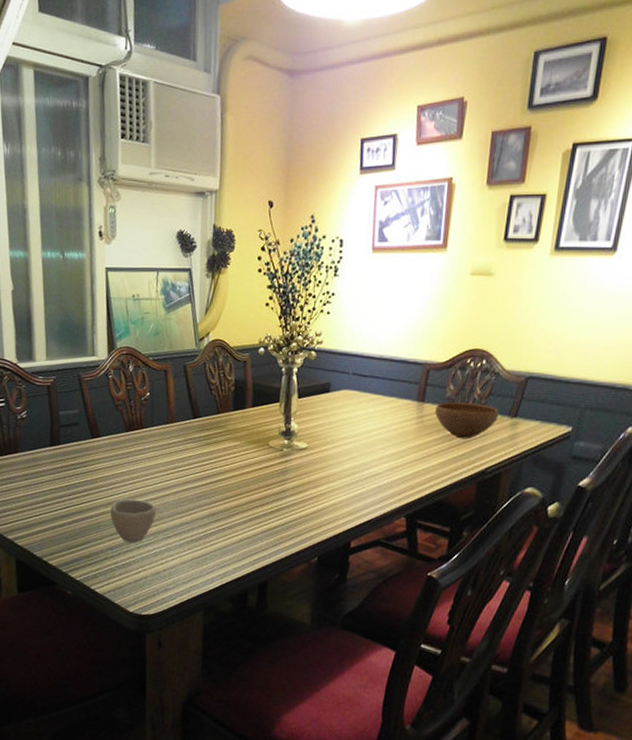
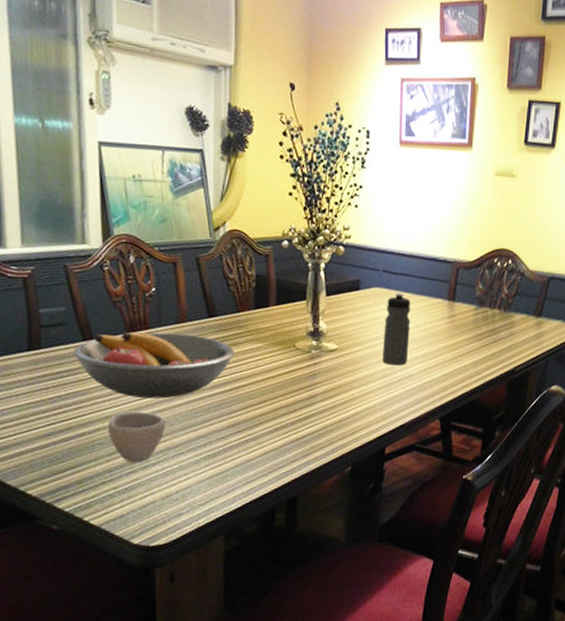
fruit bowl: none [84,431,215,489] -> present [73,332,235,399]
water bottle: none [350,395,379,464] -> present [382,293,411,366]
bowl: present [435,402,499,439] -> none [465,301,525,339]

